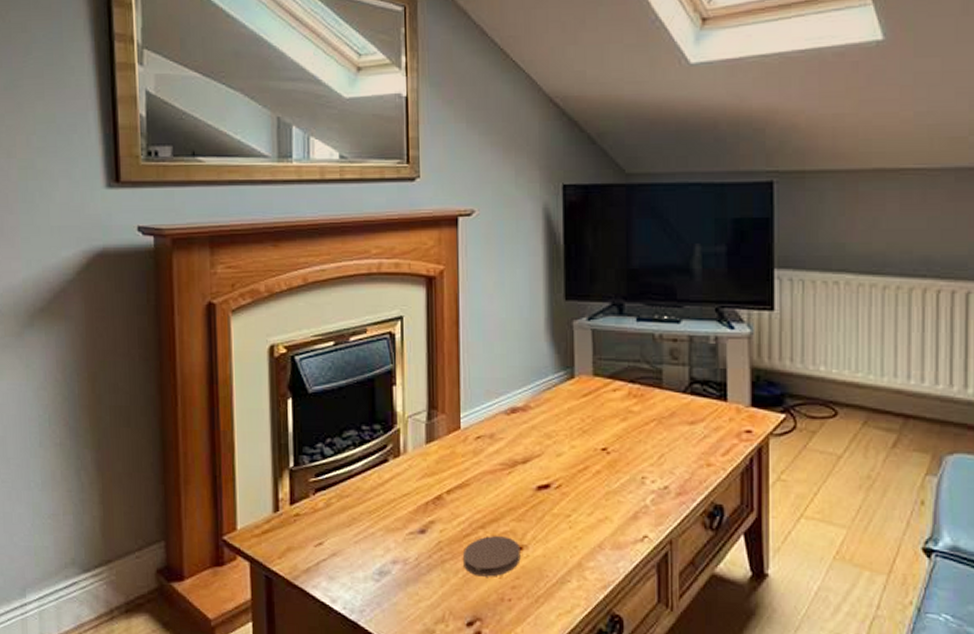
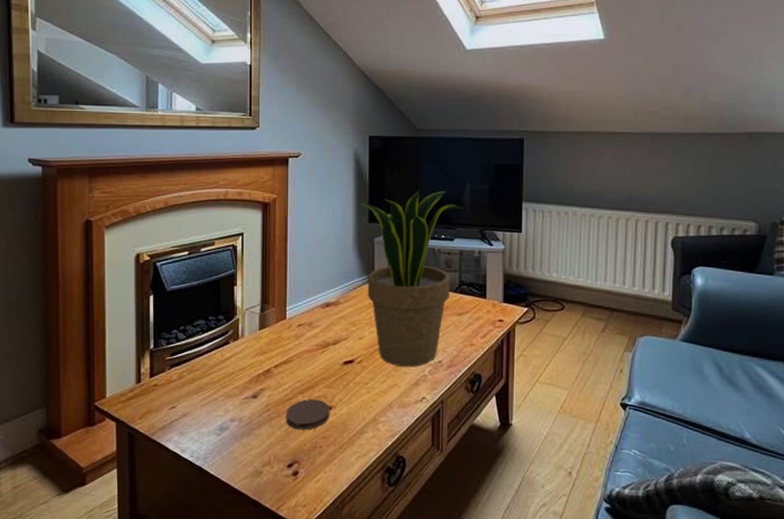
potted plant: none [551,255,693,495] -> present [359,190,464,368]

